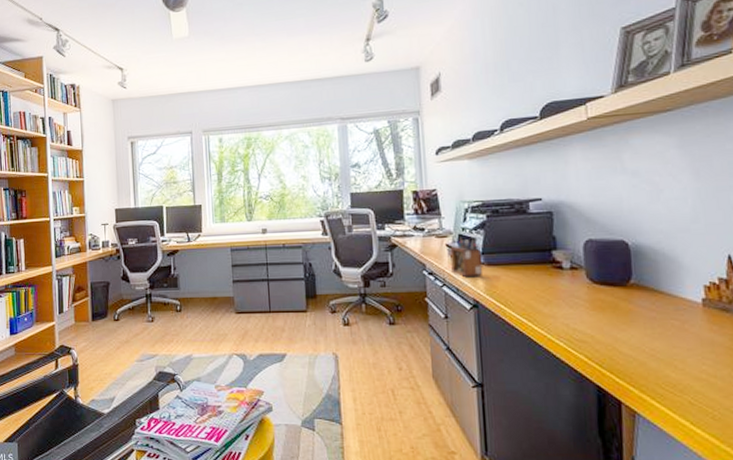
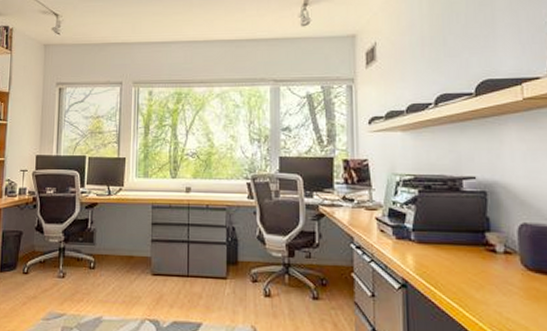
desk organizer: present [450,237,483,278] -> none [379,211,413,255]

